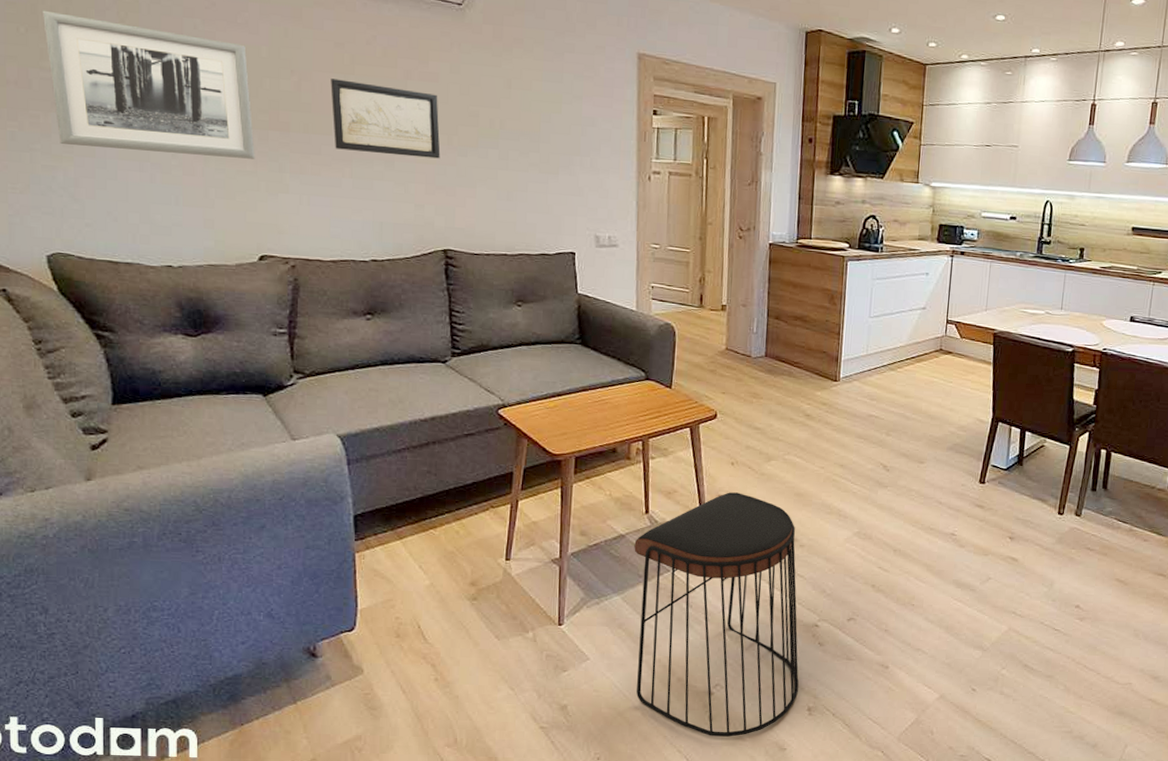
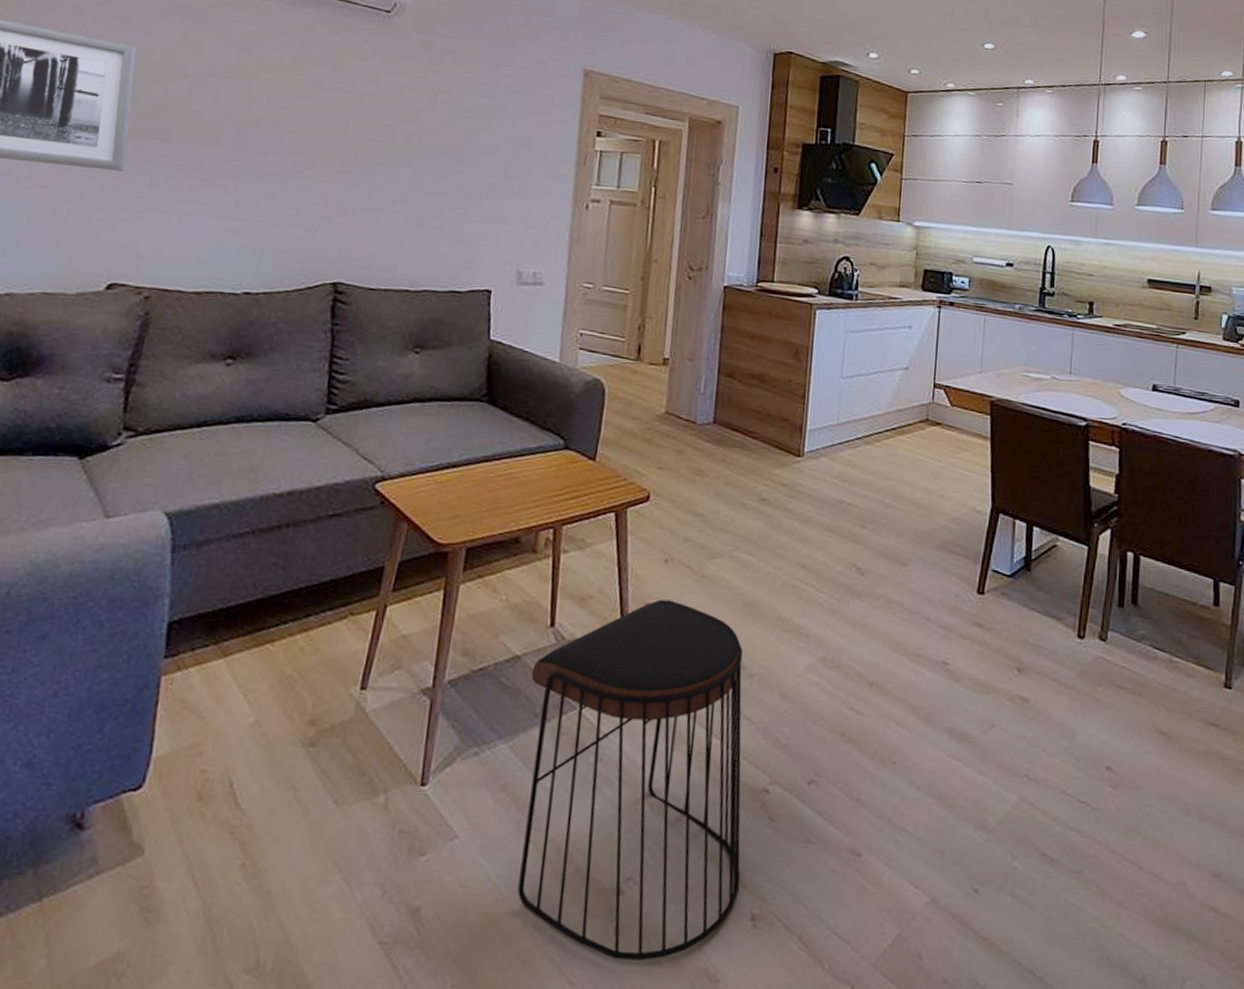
wall art: present [330,79,441,159] -> none [220,85,350,178]

